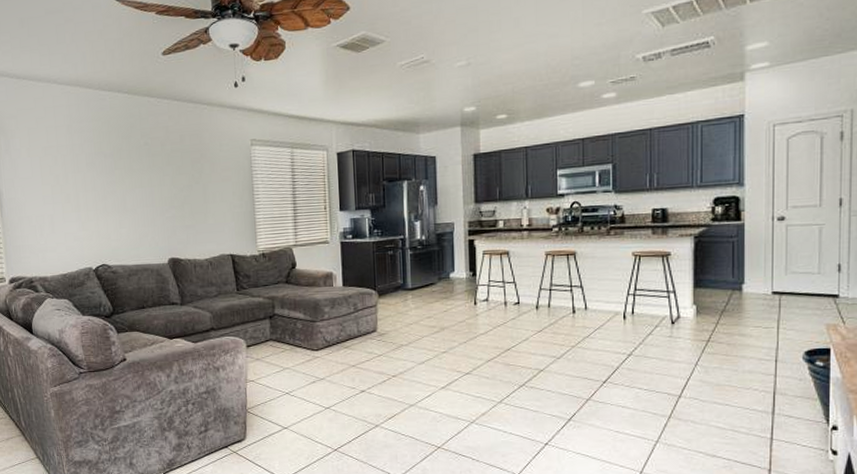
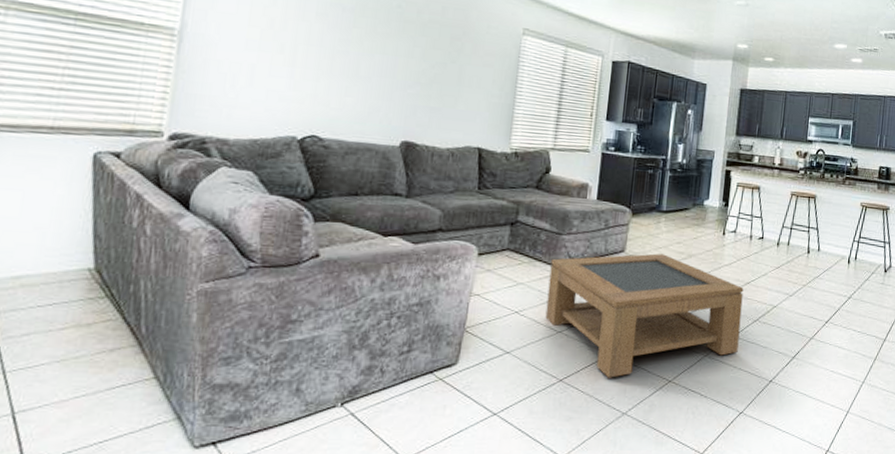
coffee table: none [310,330,506,446] -> present [545,253,744,378]

